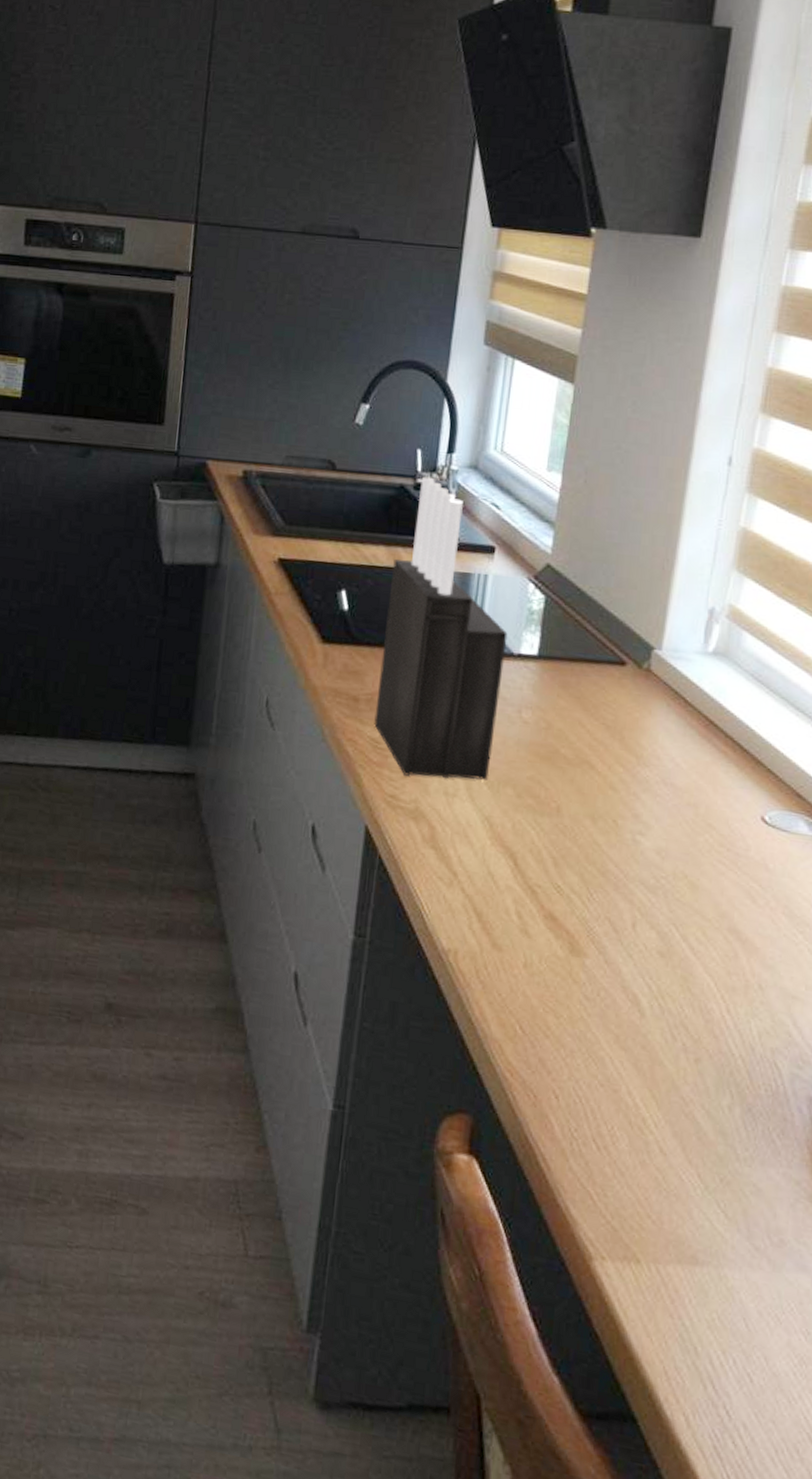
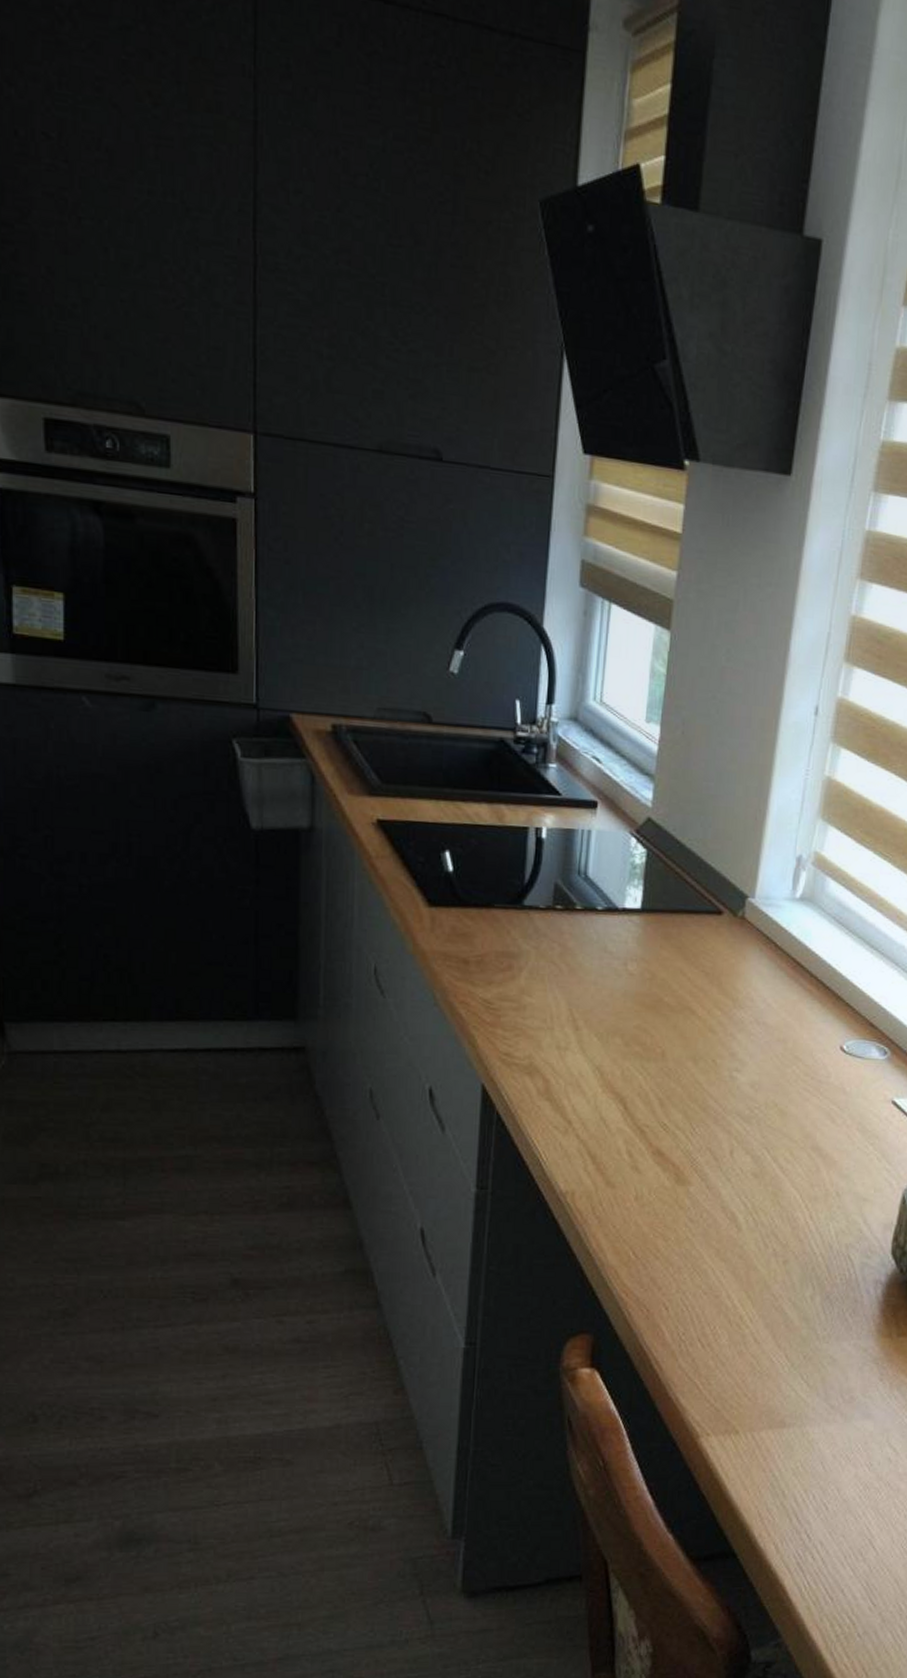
knife block: present [374,476,508,780] -> none [485,729,612,1034]

